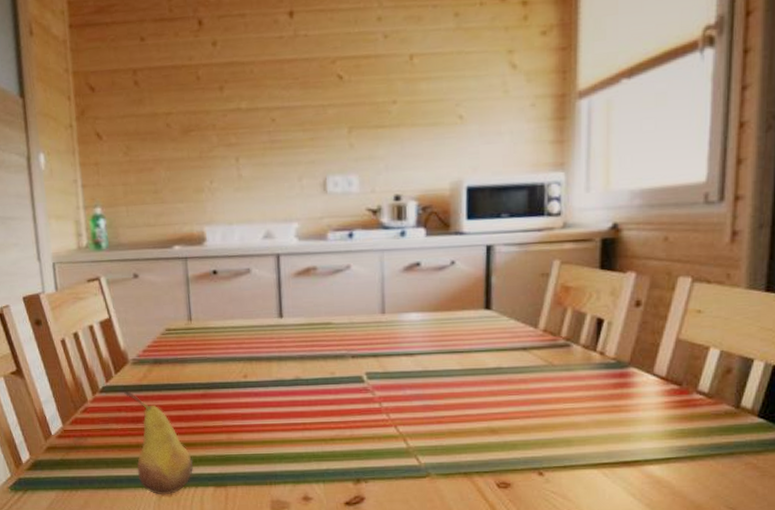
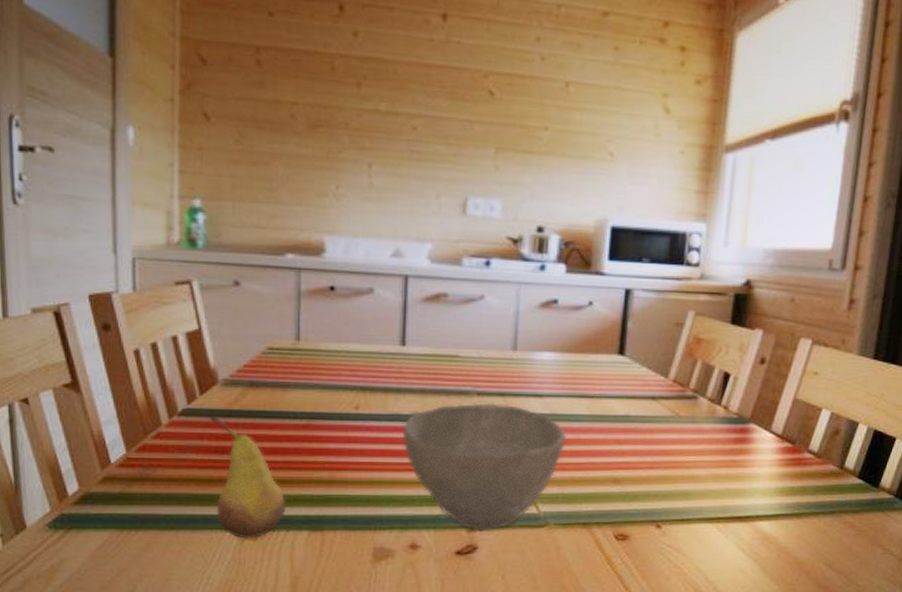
bowl: none [286,363,441,482] -> present [402,402,567,530]

